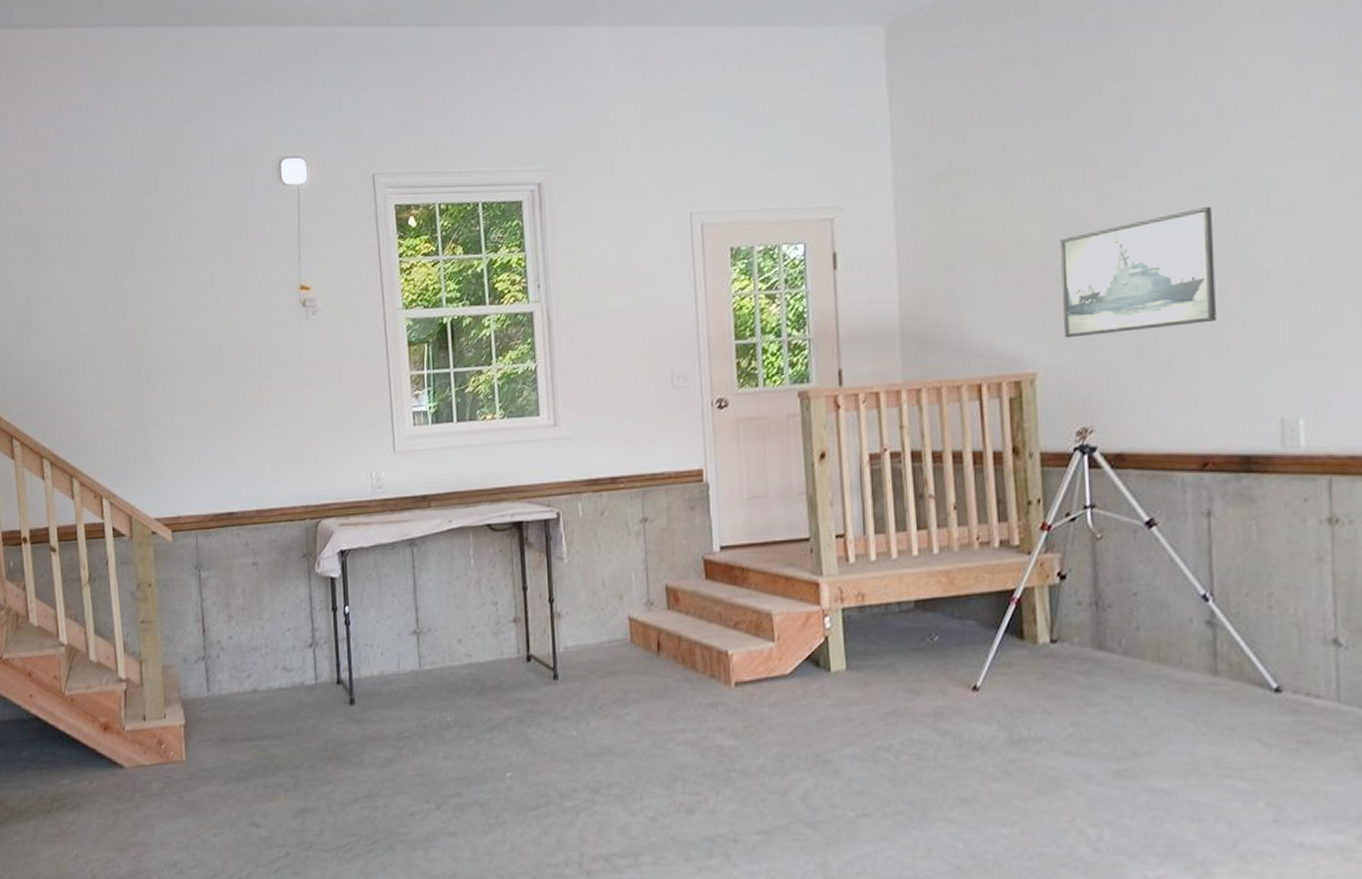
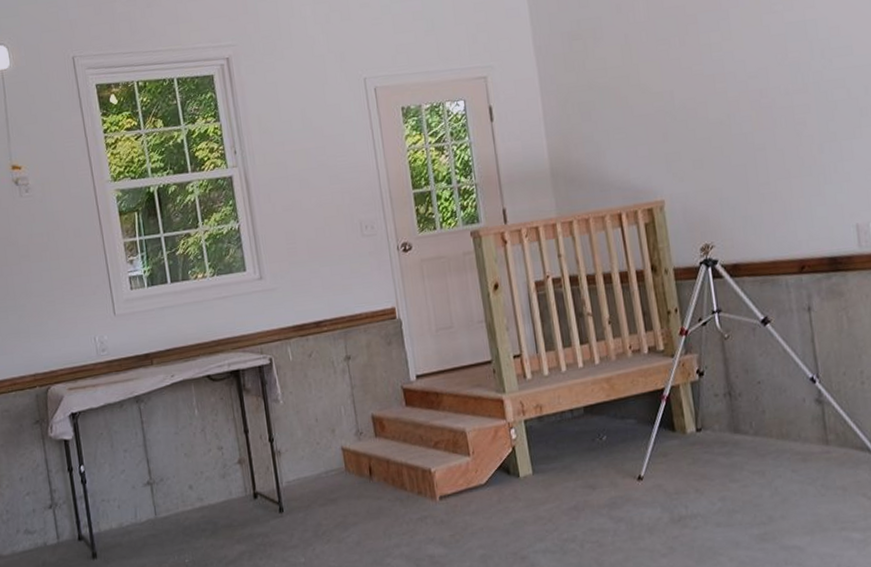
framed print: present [1060,206,1218,338] -> none [673,50,801,169]

